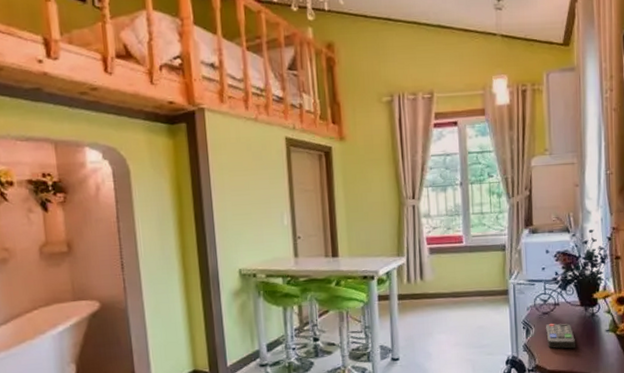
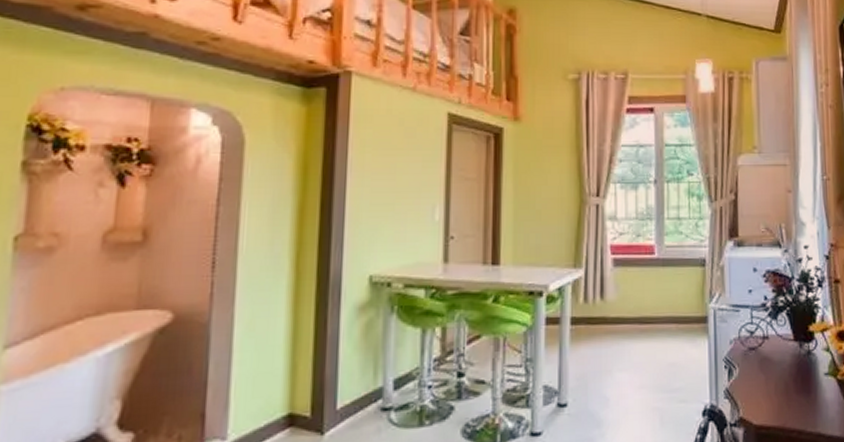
remote control: present [546,323,576,349] -> none [752,362,789,397]

